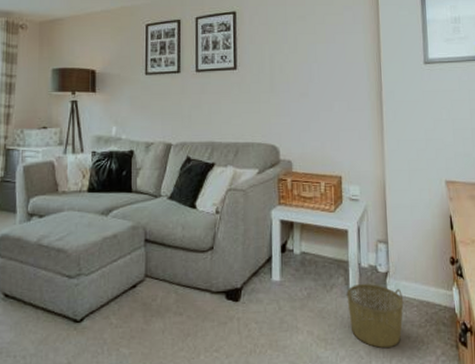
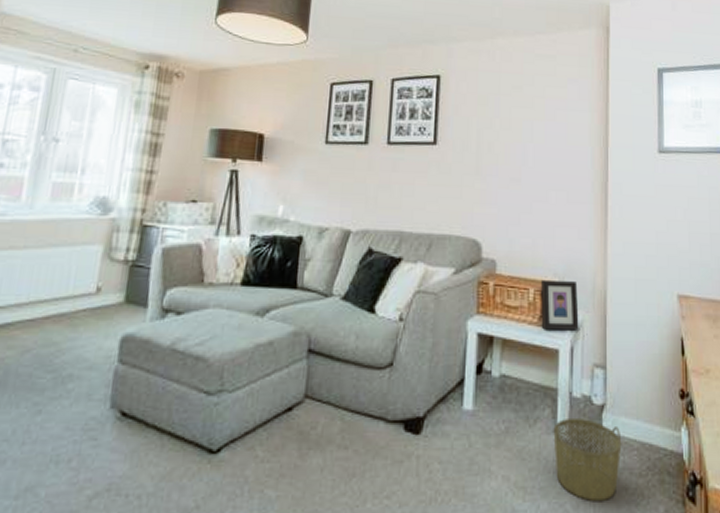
picture frame: none [330,174,364,215] -> present [541,279,579,330]

